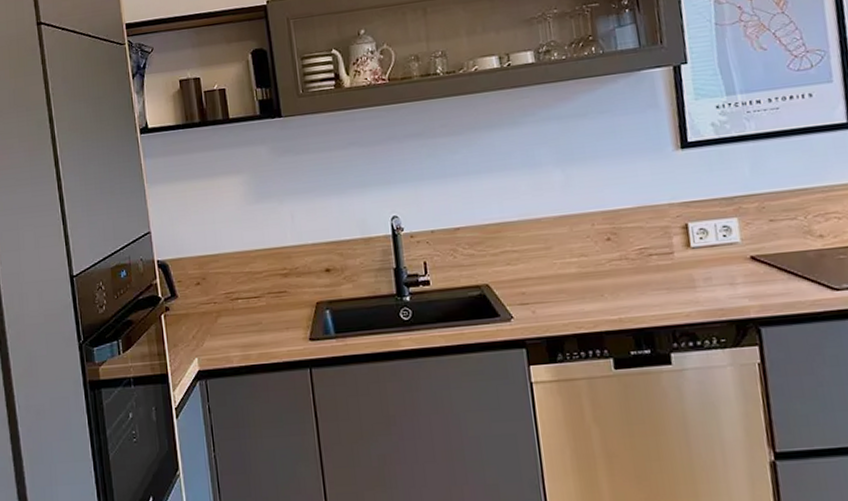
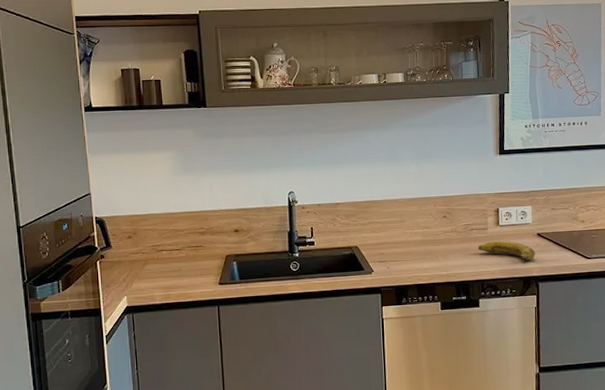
banana: none [661,269,751,296] -> present [478,241,536,261]

